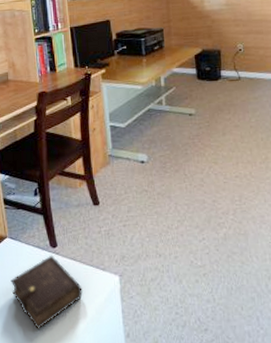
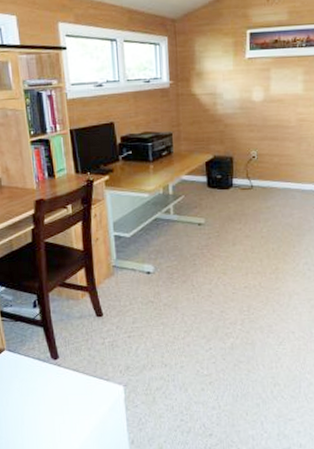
book: present [10,255,83,330] -> none [10,366,86,440]

